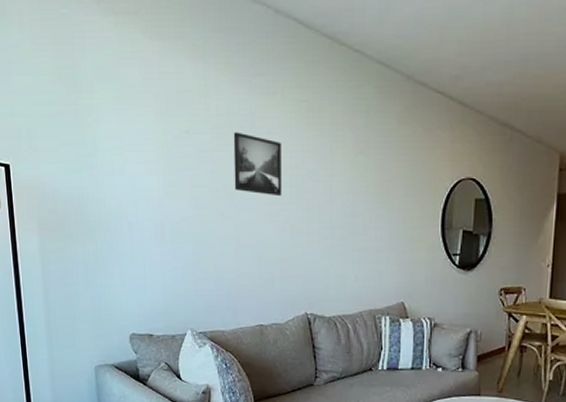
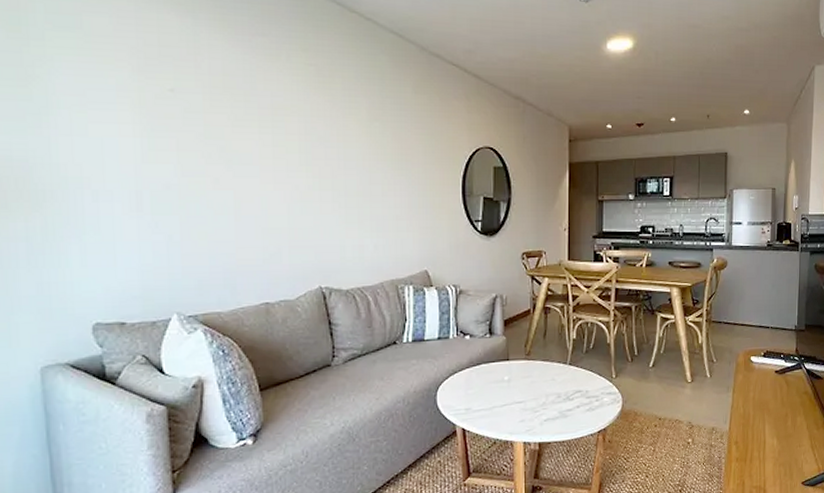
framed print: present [233,132,282,197] -> none [230,93,289,163]

